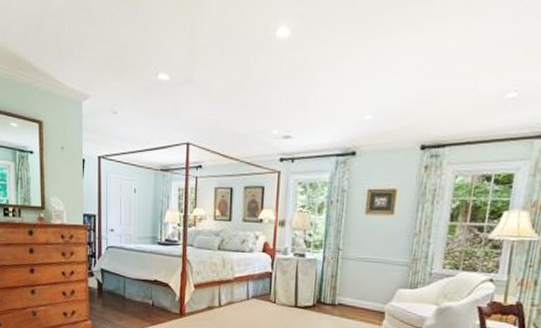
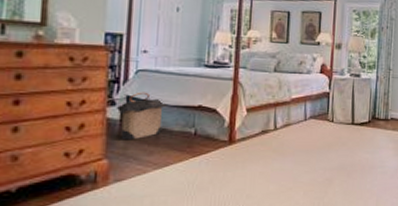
laundry hamper: none [95,265,132,307] -> present [117,92,169,140]

